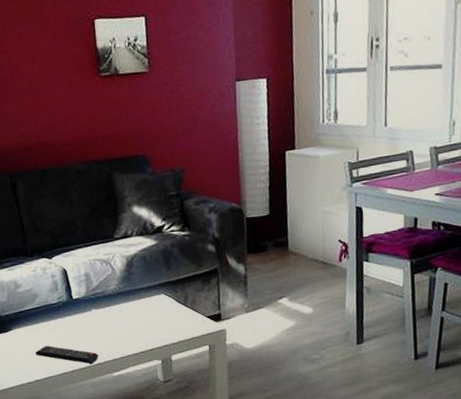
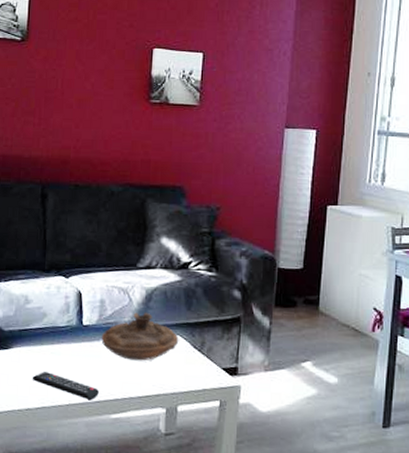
decorative bowl: none [92,278,164,323] -> present [101,312,179,361]

